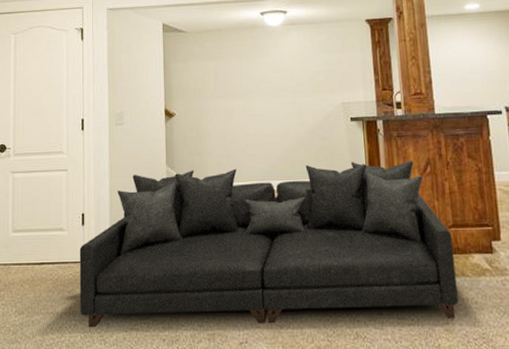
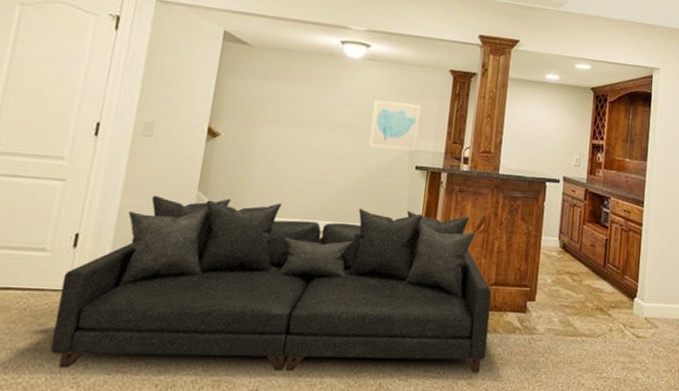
wall art: none [300,58,348,106] -> present [369,100,422,152]

